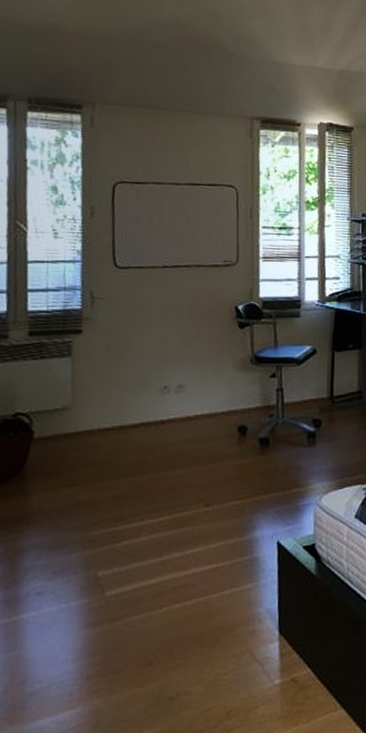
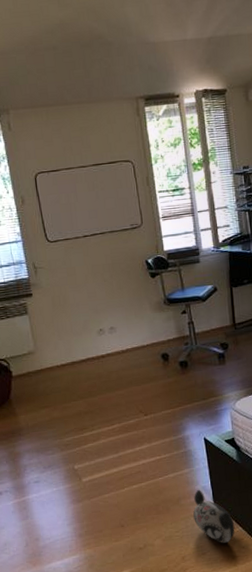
plush toy: none [250,612,302,693] -> present [193,489,235,544]

